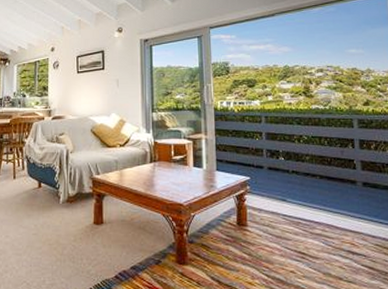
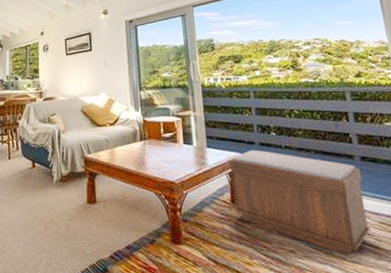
bench: none [237,174,367,276] -> present [229,150,370,256]

